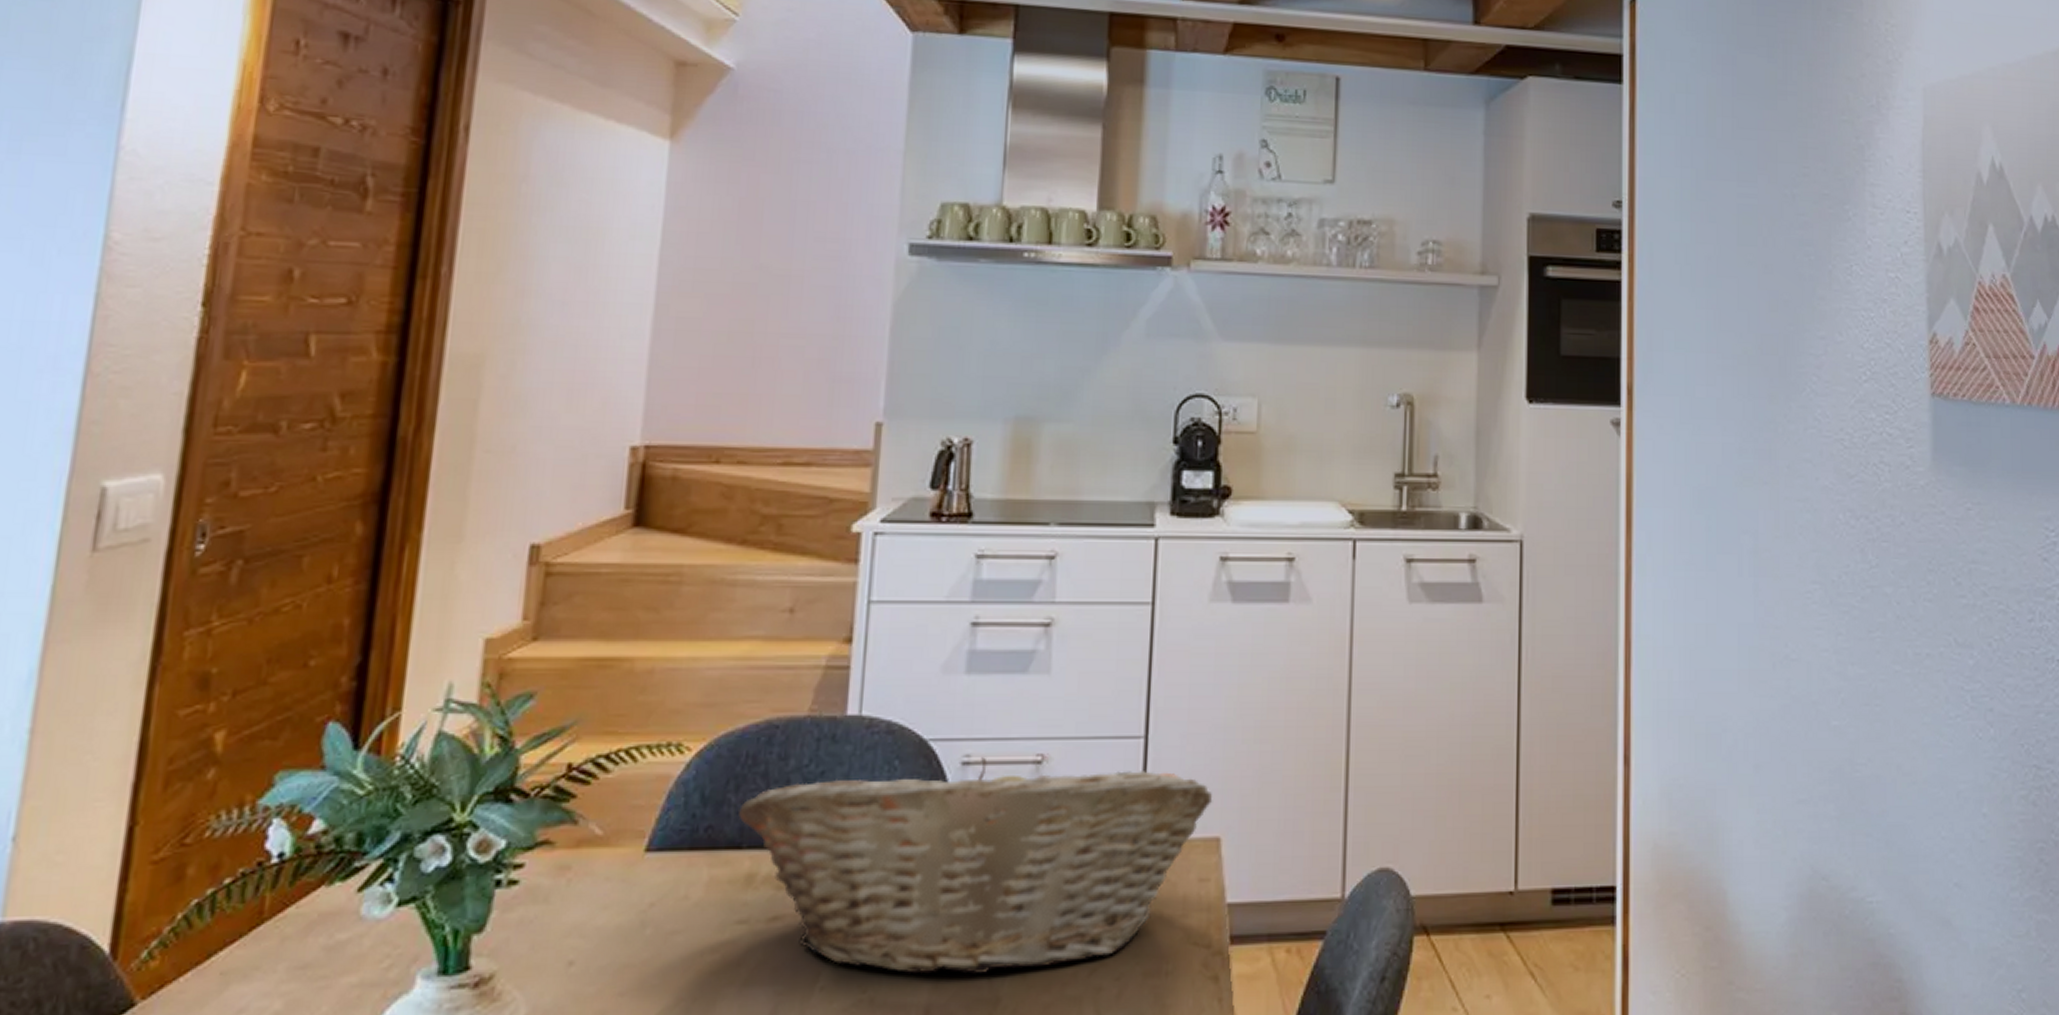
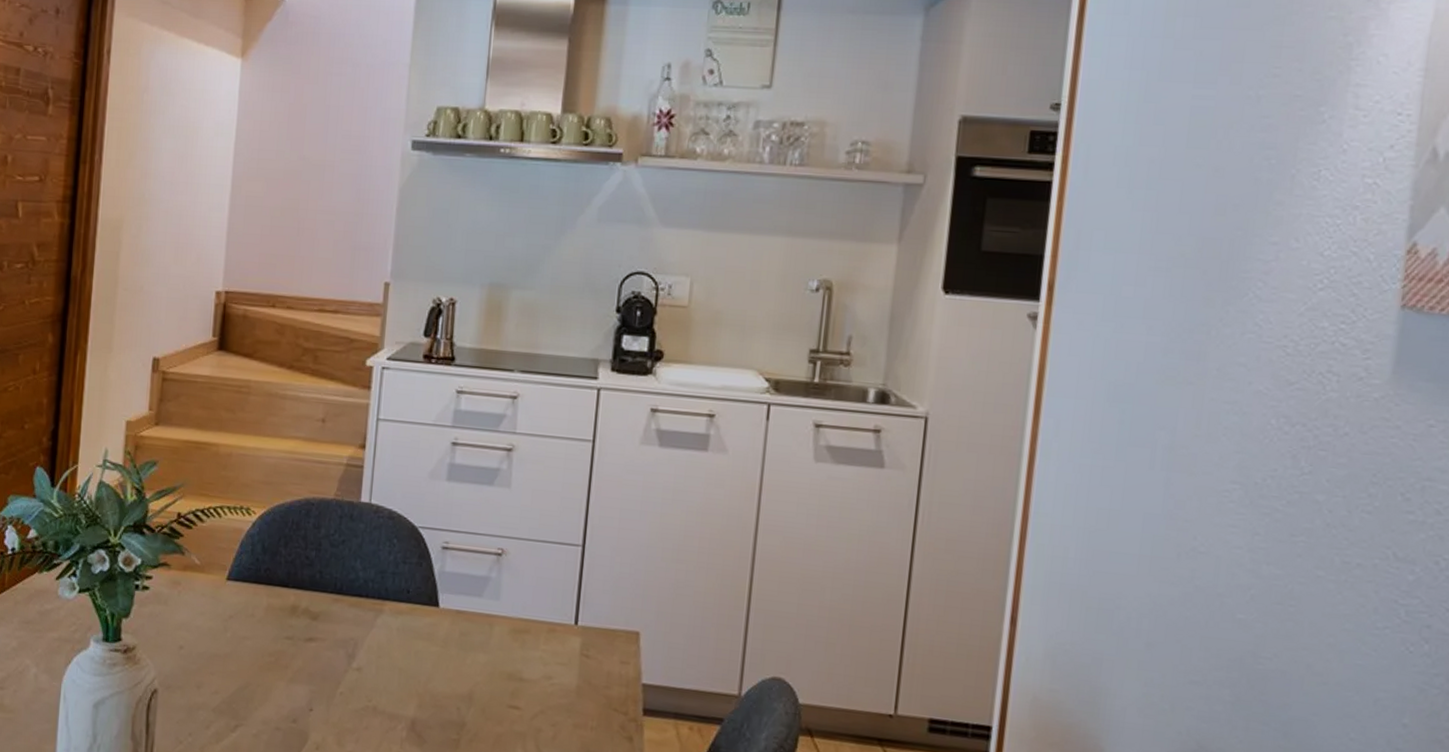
fruit basket: present [738,757,1213,975] -> none [287,545,635,707]

